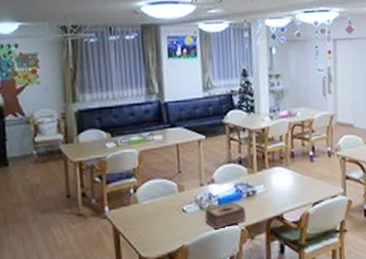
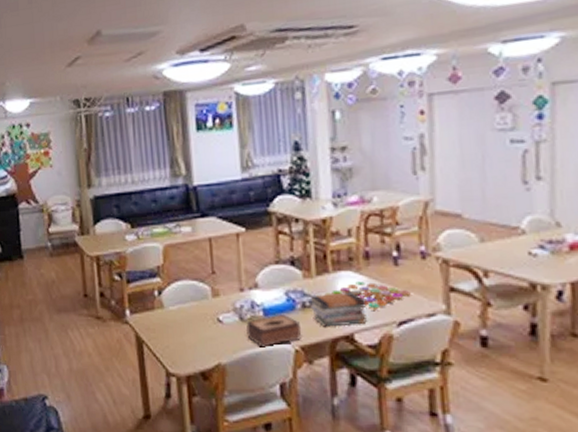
book stack: none [252,182,292,210] -> present [309,292,367,327]
board game: none [264,174,321,195] -> present [326,281,411,310]

